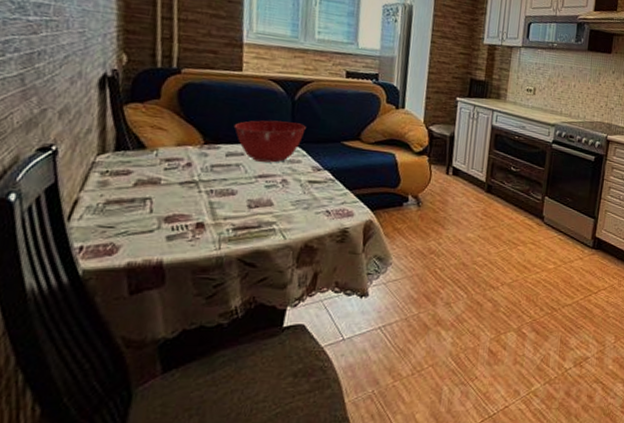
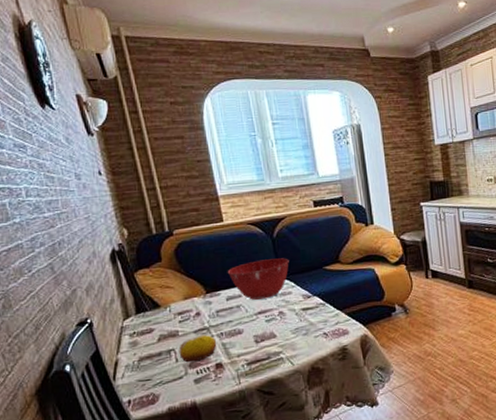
fruit: none [155,187,204,217] -> present [179,334,217,363]

